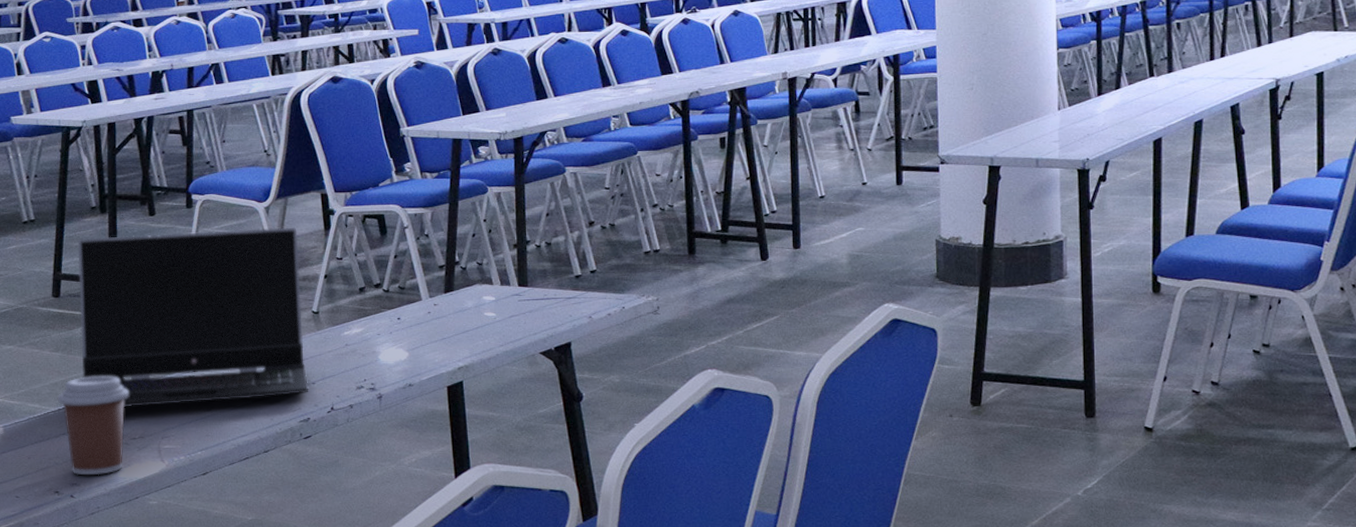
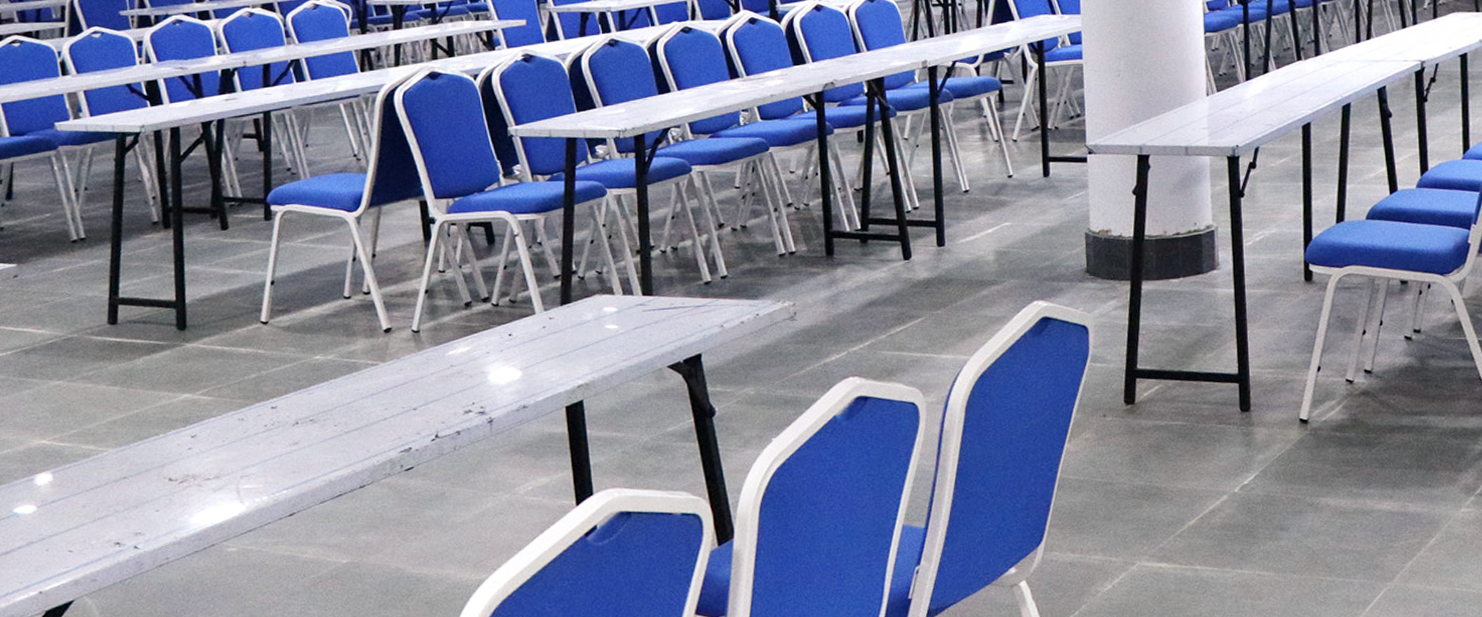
coffee cup: present [58,376,129,476] -> none [117,410,202,523]
laptop computer: present [78,227,309,408] -> none [138,238,410,445]

